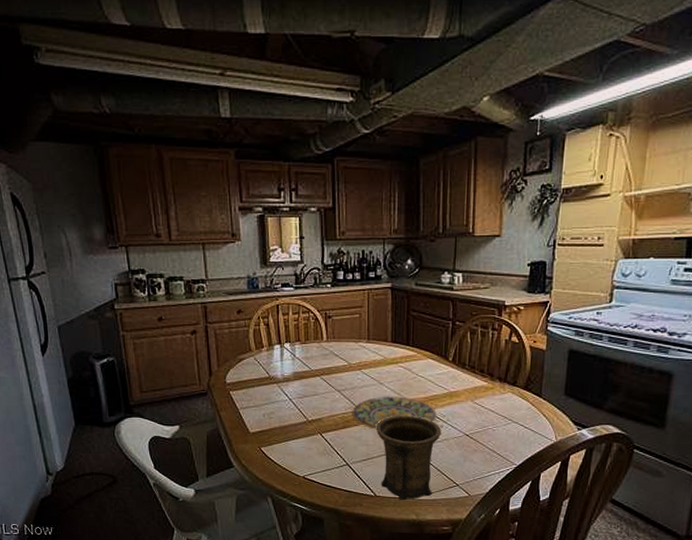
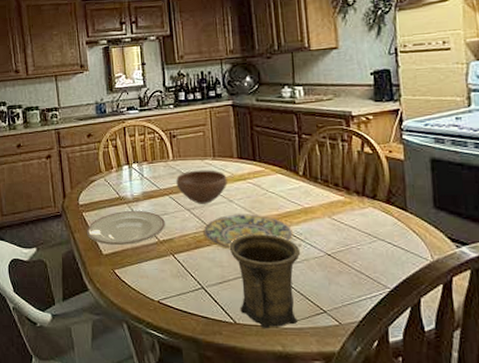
plate: none [234,391,316,424] -> present [87,211,166,245]
bowl: none [329,352,380,386] -> present [176,170,227,204]

